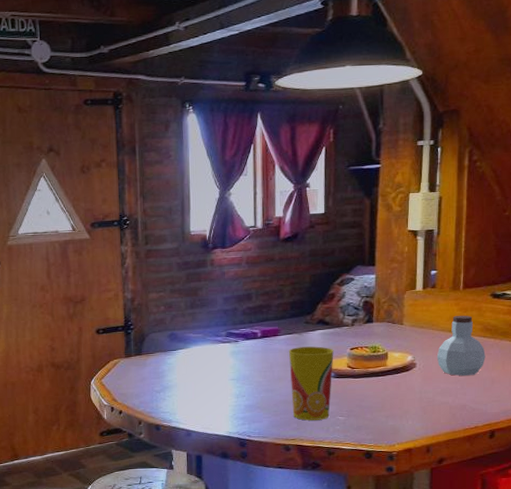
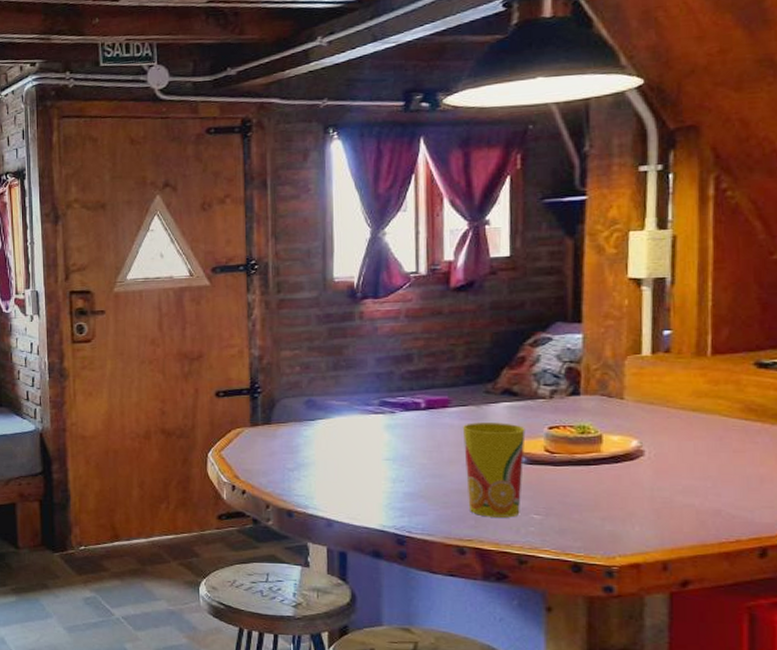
jar: present [436,315,485,376] -> none [674,389,749,470]

